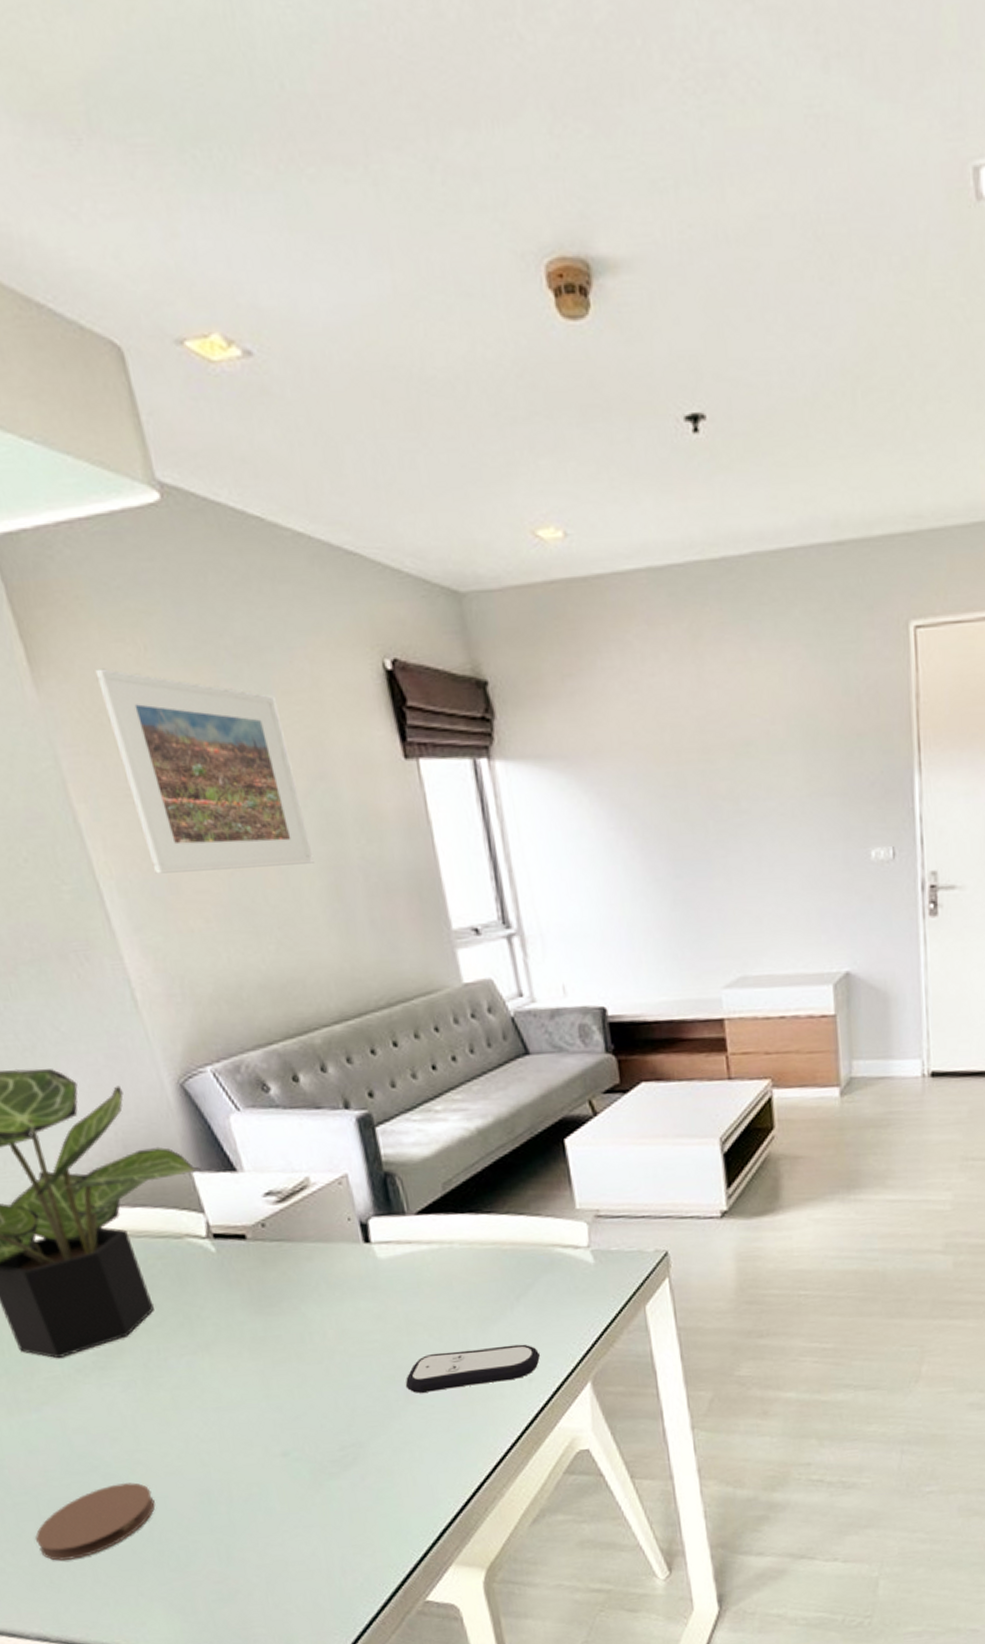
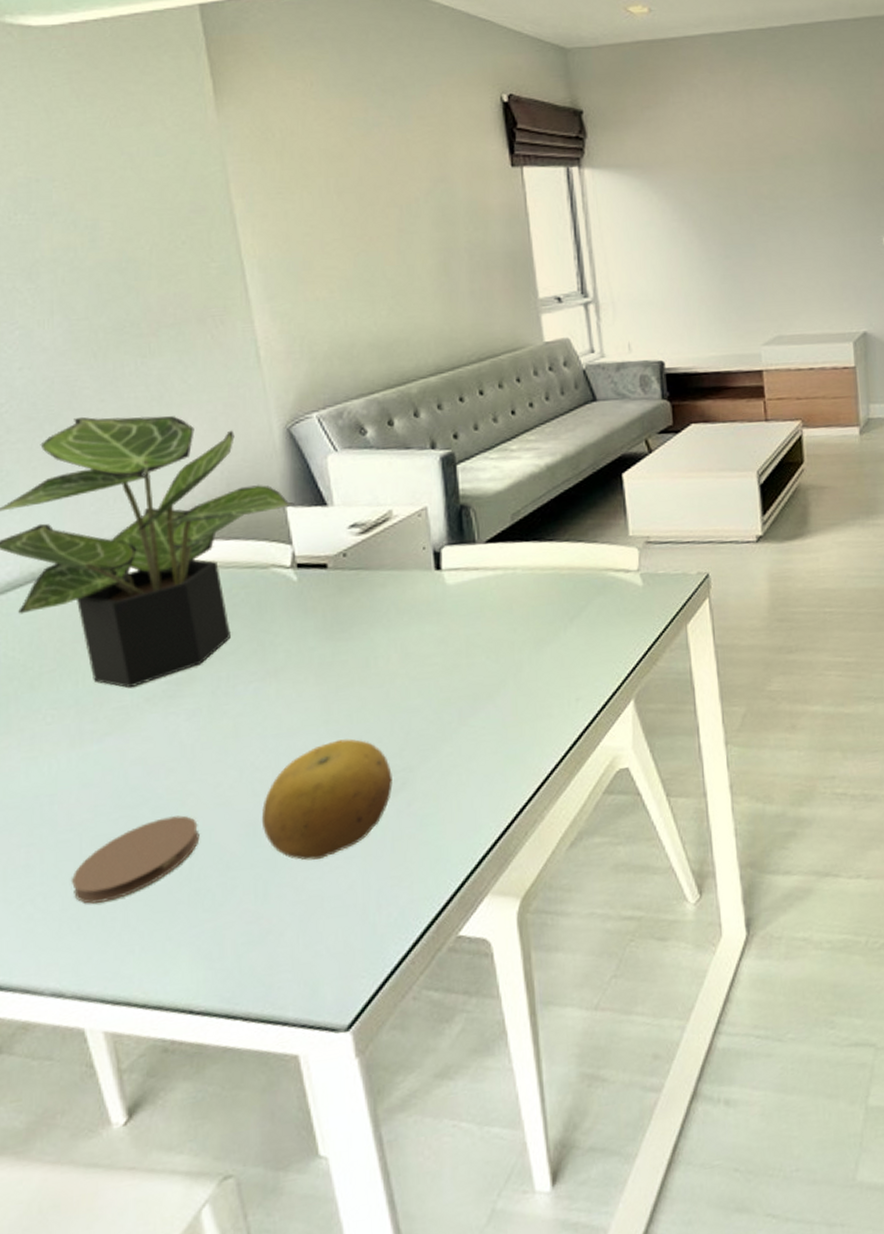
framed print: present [95,668,314,874] -> none [268,98,428,254]
fruit: none [213,1413,344,1528] -> present [261,738,393,861]
remote control: present [405,1344,540,1393] -> none [460,664,588,715]

